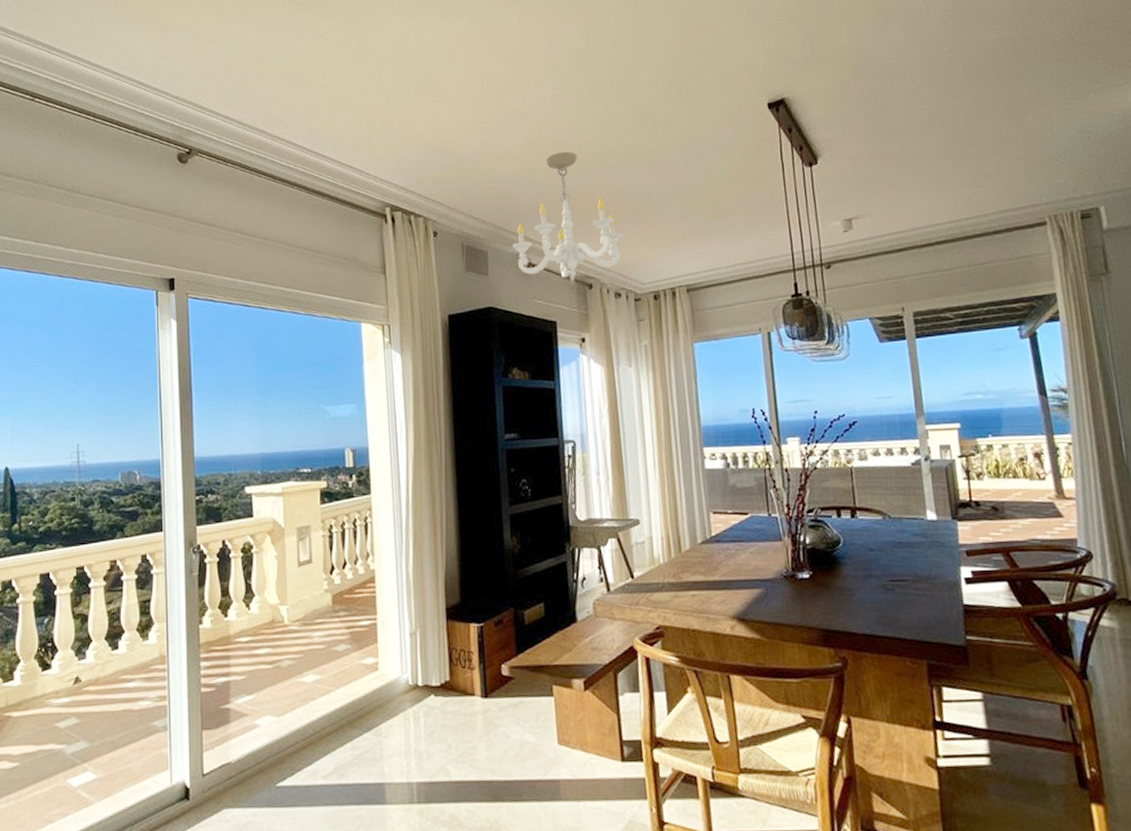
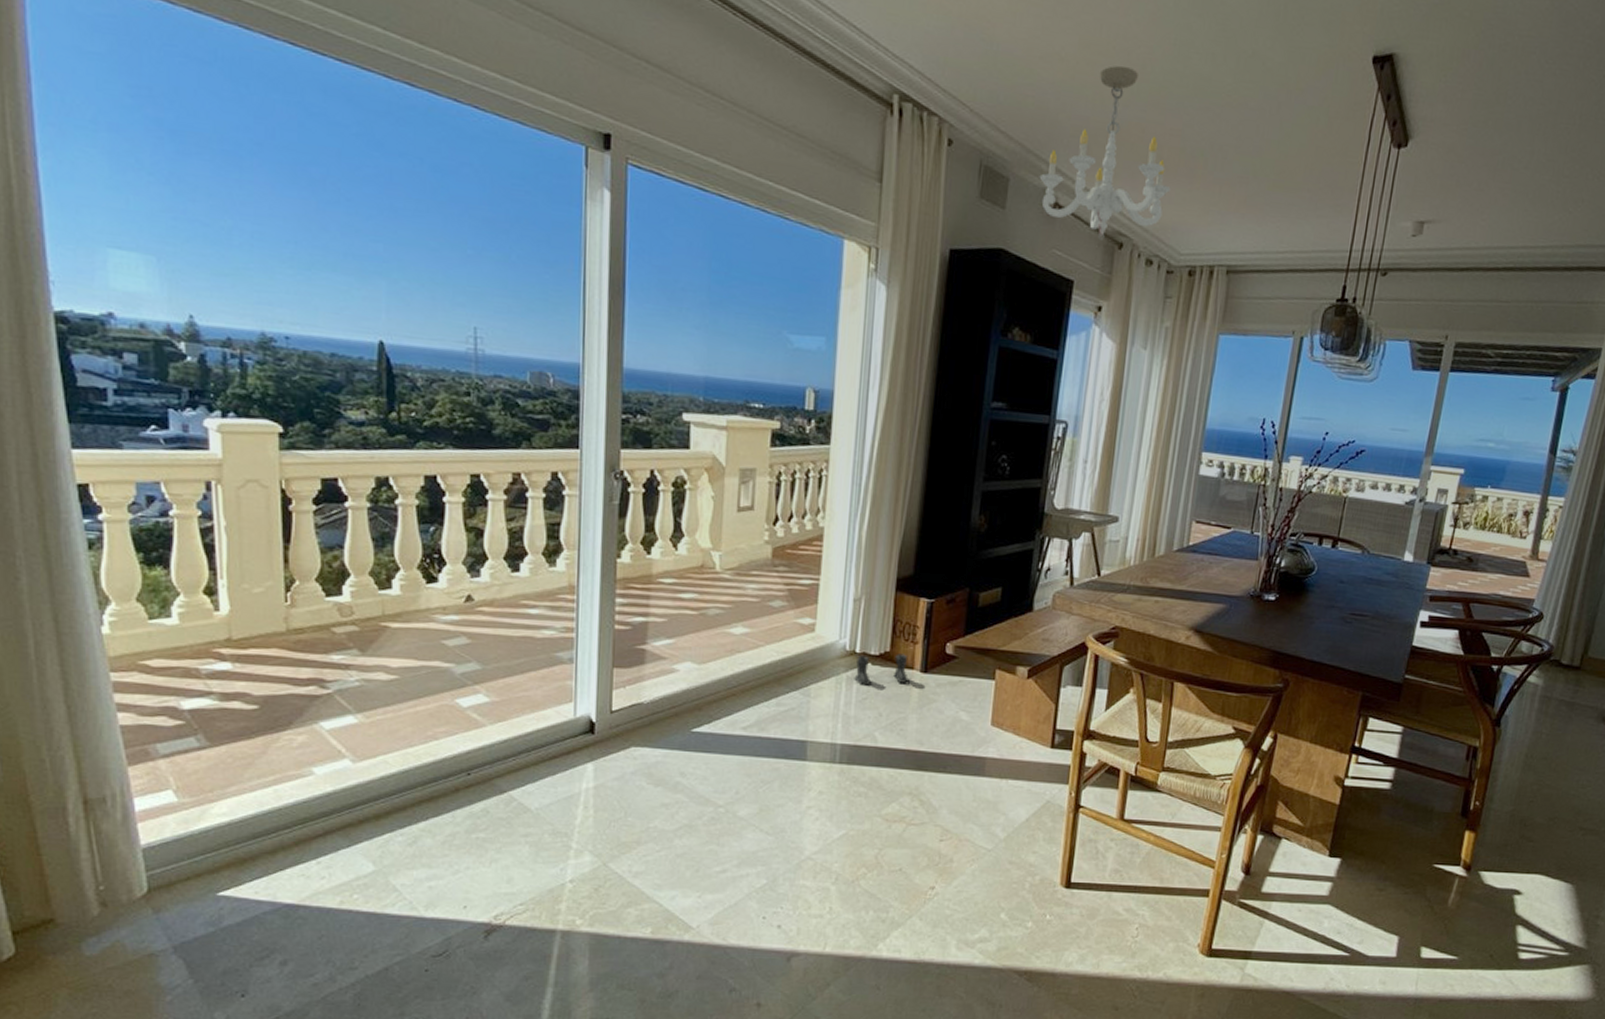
boots: none [420,681,474,718] -> present [854,653,911,686]

